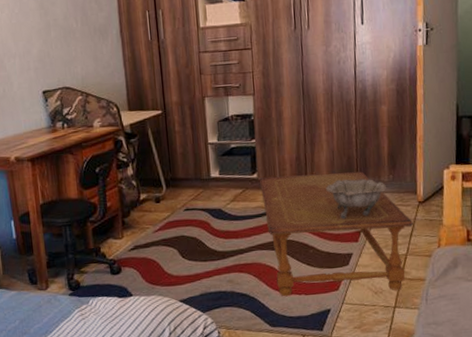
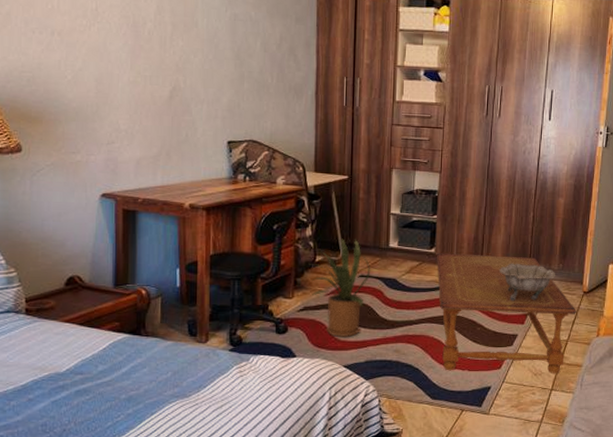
house plant: none [133,173,196,273] -> present [308,238,371,337]

